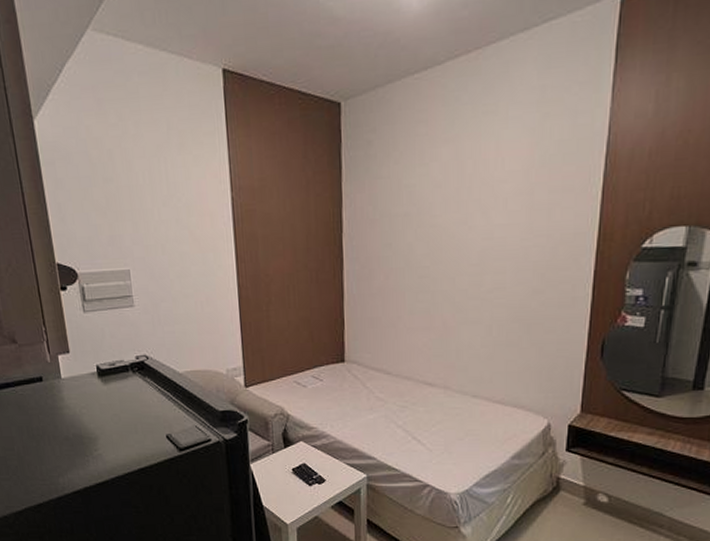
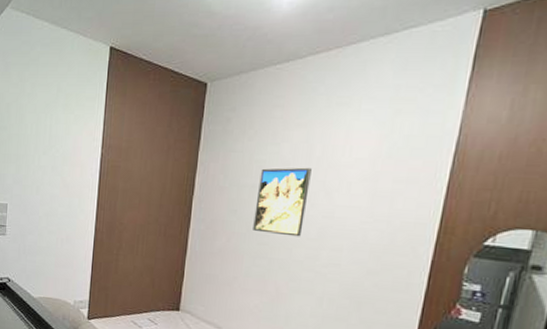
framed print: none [411,187,465,265] -> present [253,167,312,237]

